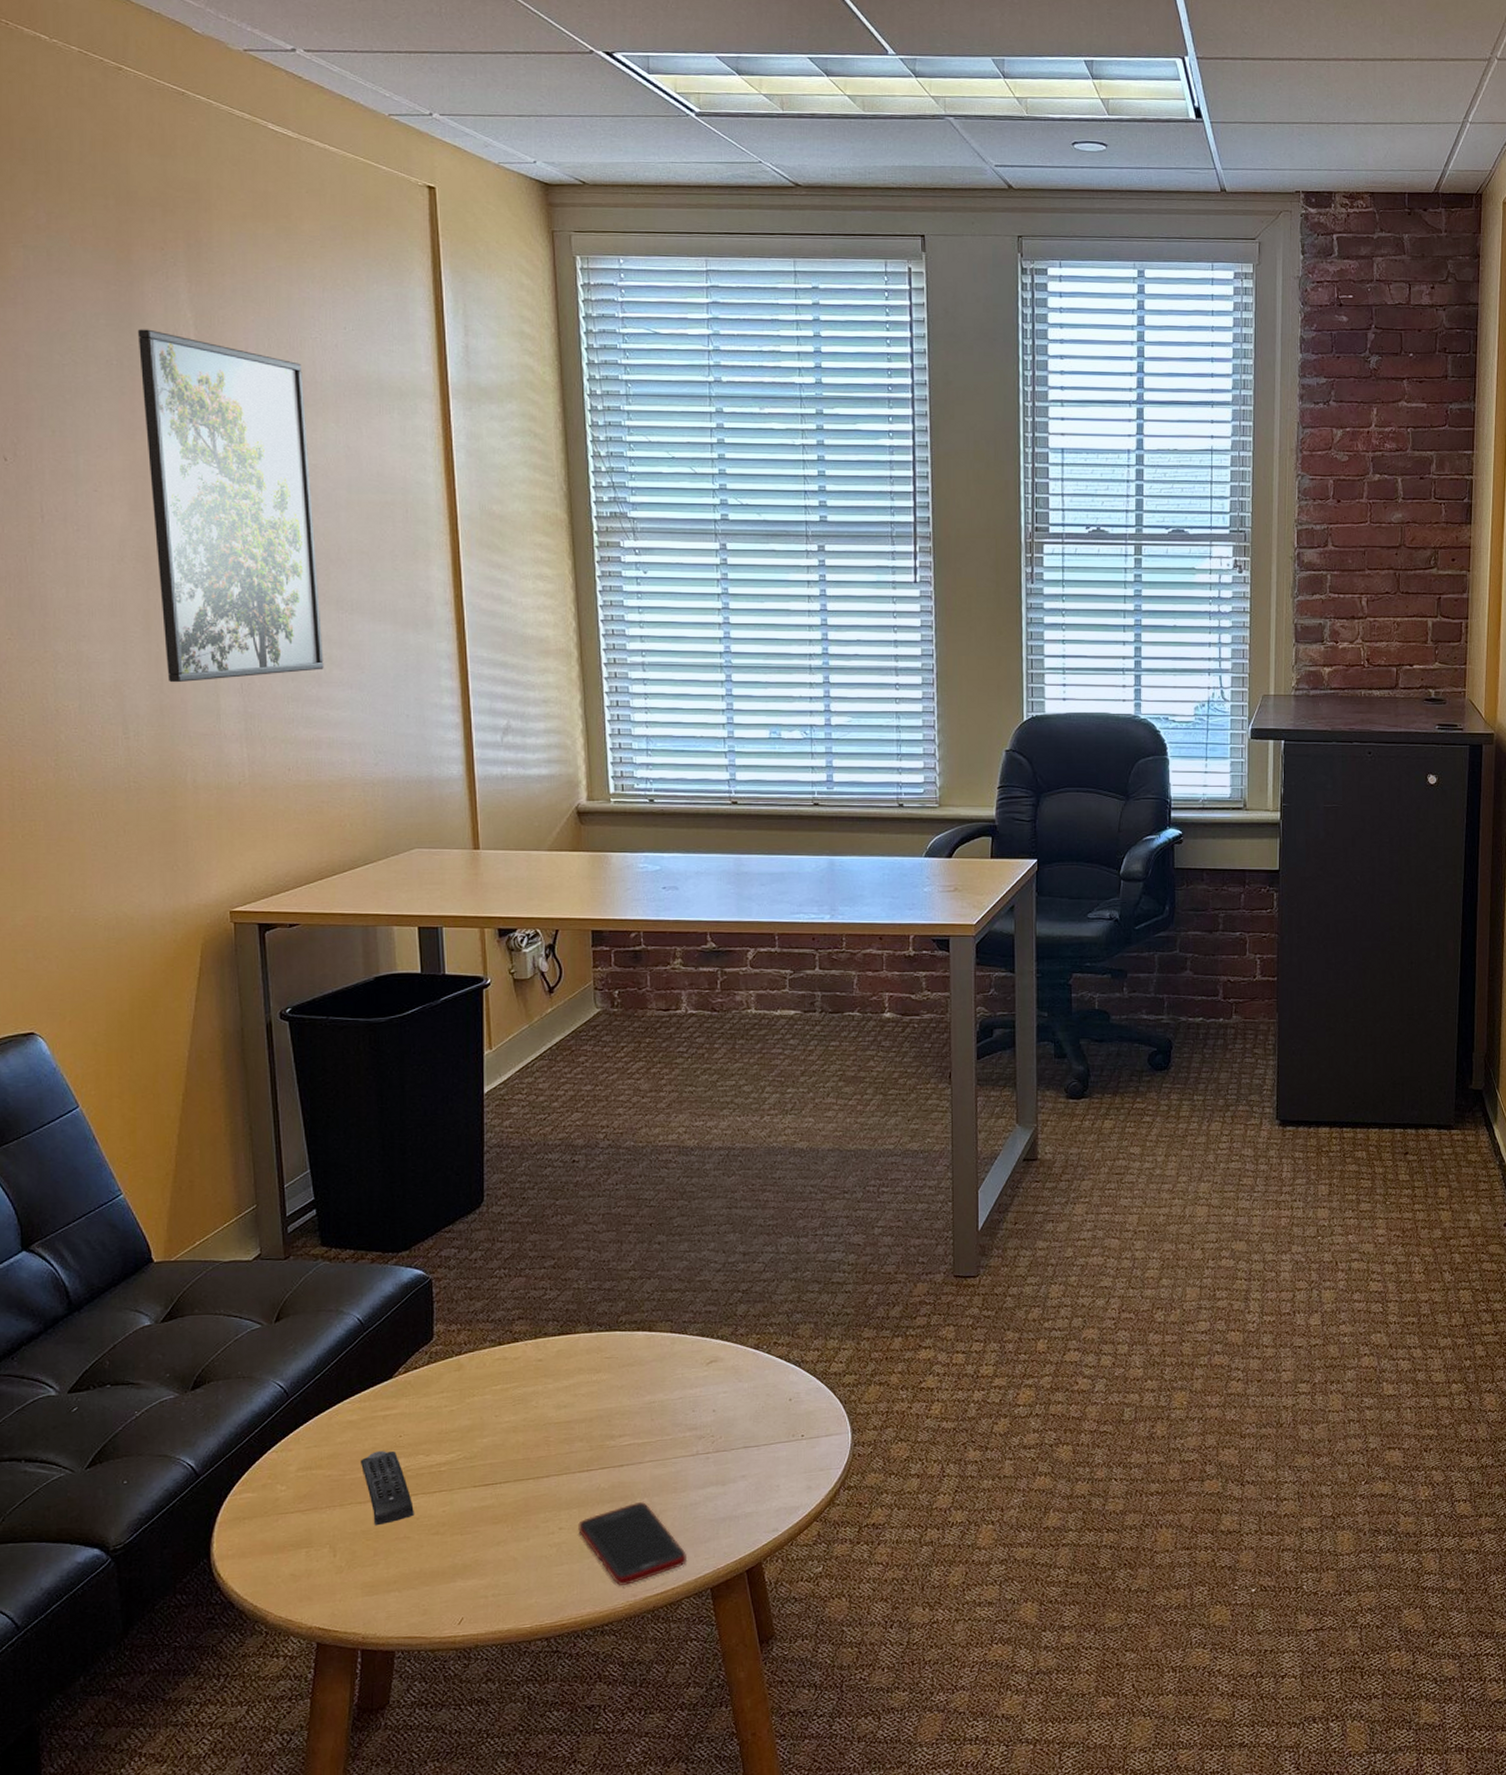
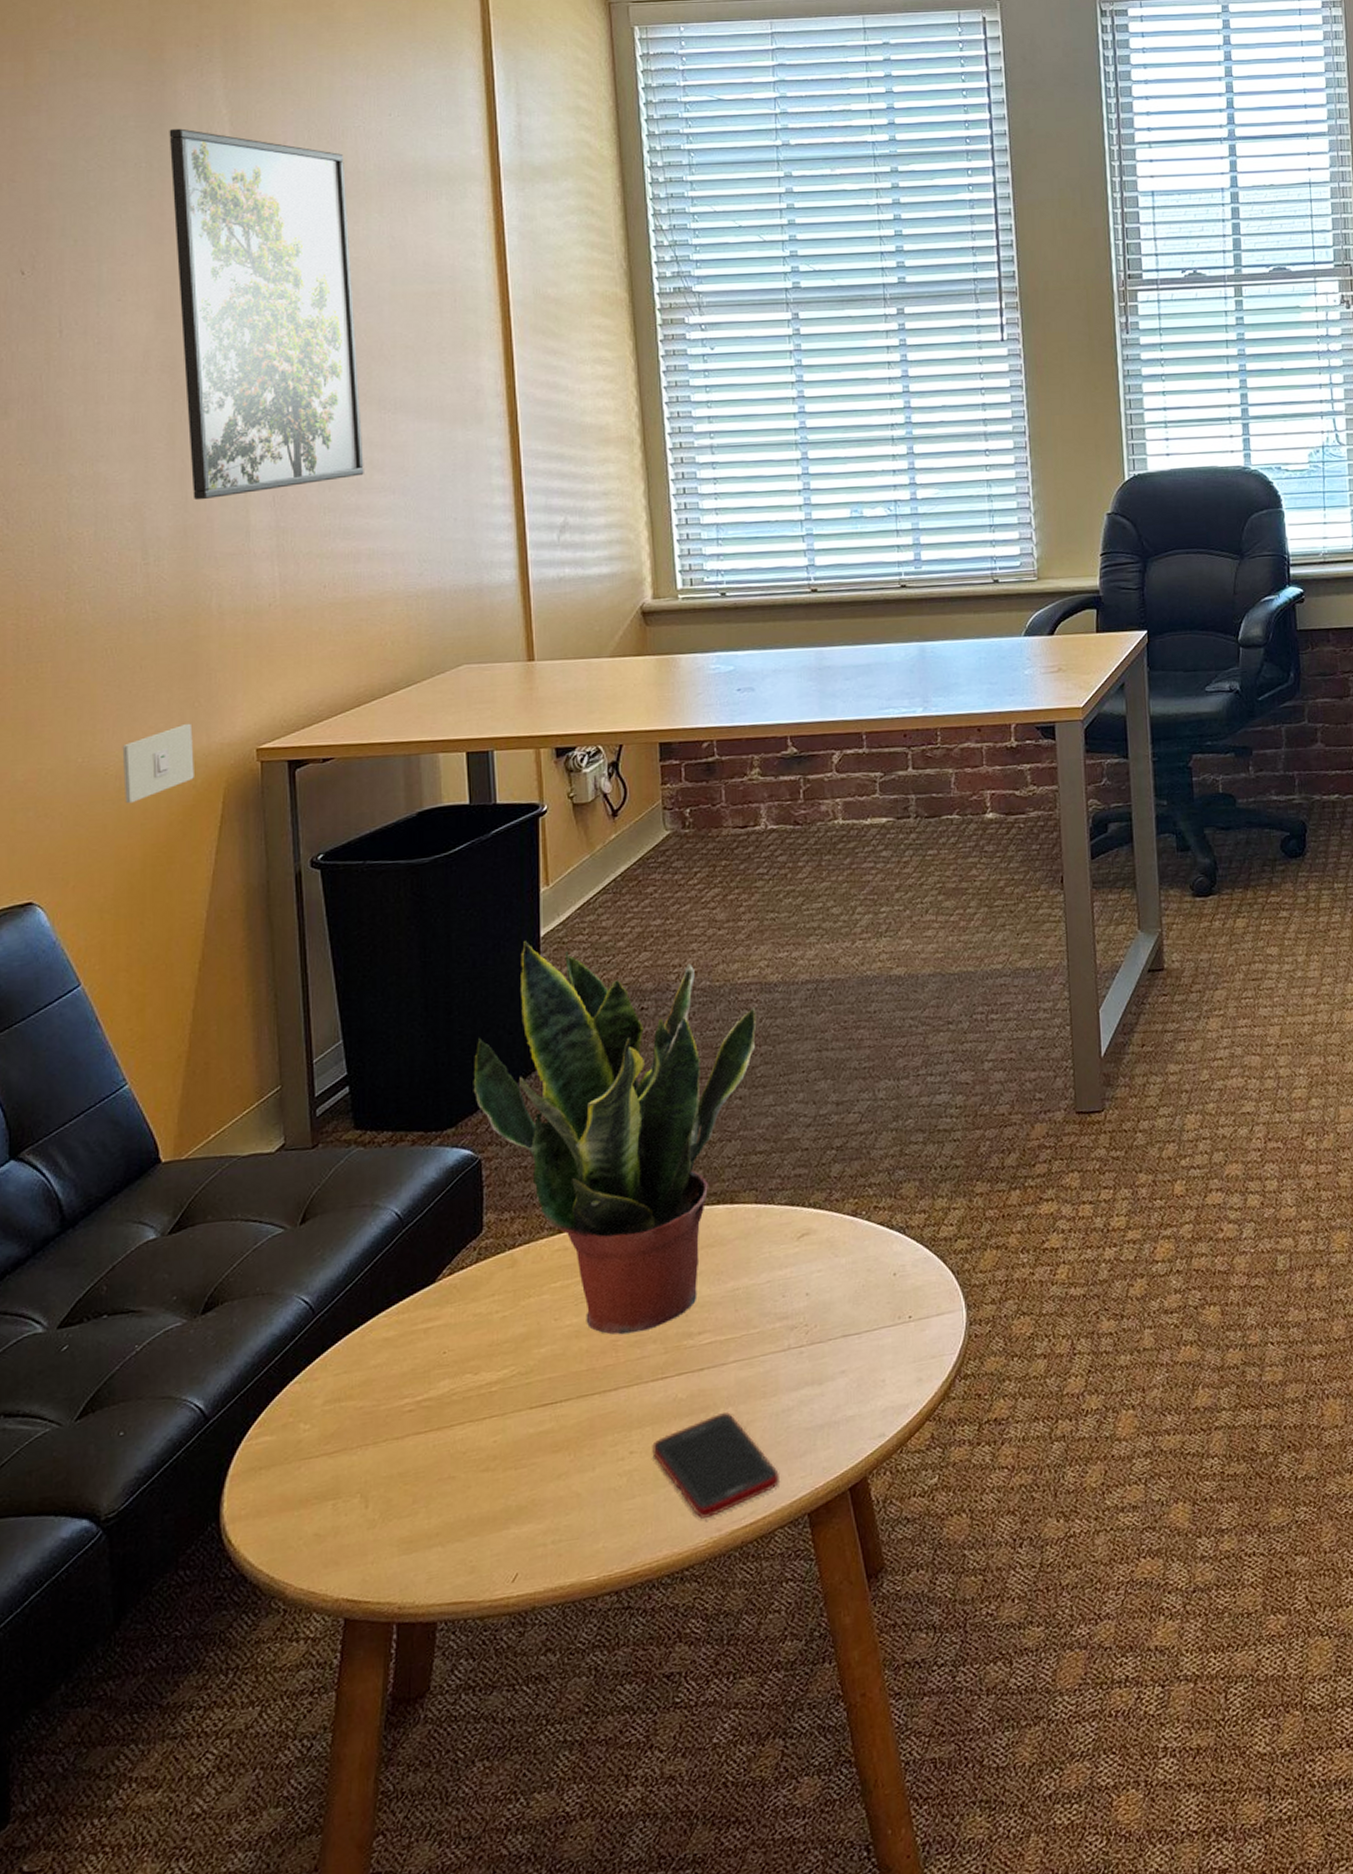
light switch: none [110,884,175,952] -> present [122,723,194,804]
remote control: present [360,1451,414,1526] -> none [397,1372,460,1466]
potted plant: none [424,1096,675,1433] -> present [473,941,757,1335]

